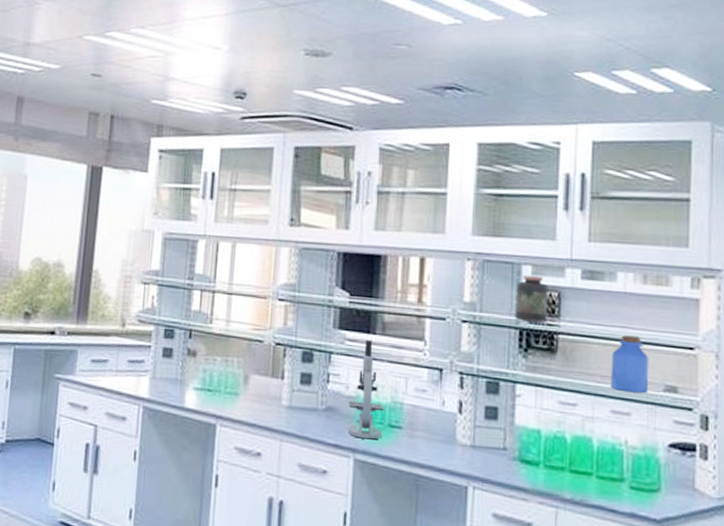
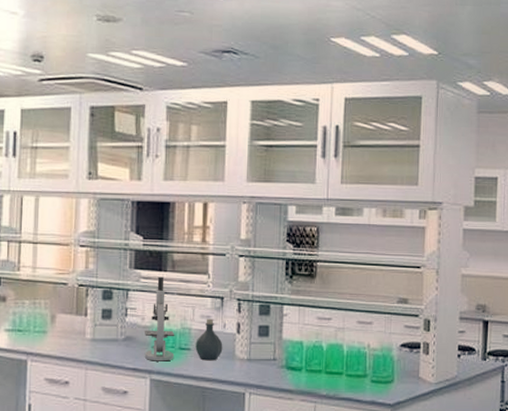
flask: none [408,393,441,444] -> present [195,318,223,361]
jar: present [515,276,549,323] -> none [283,214,309,253]
jar: present [611,335,649,394] -> none [357,260,387,306]

